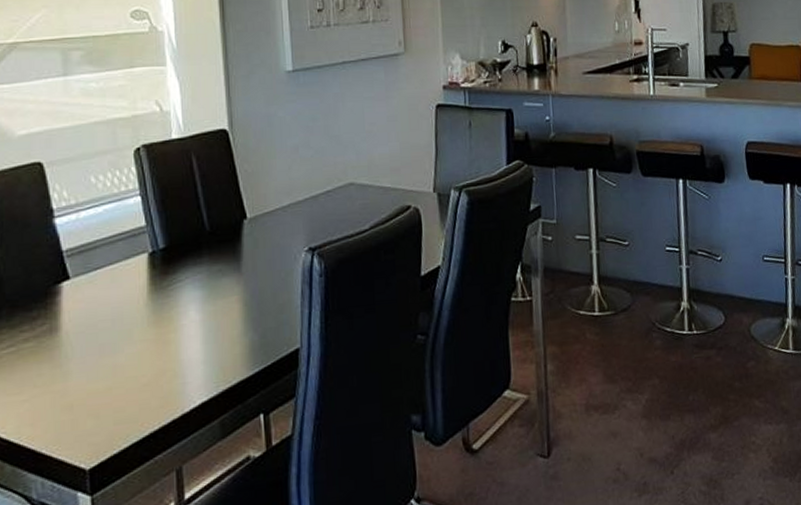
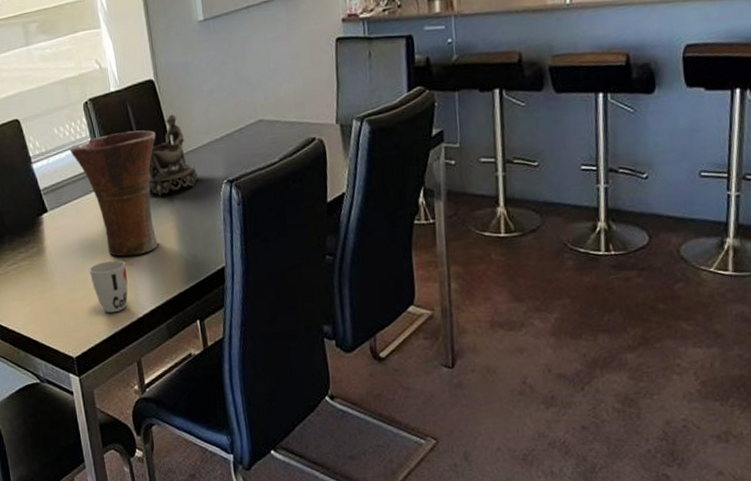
vase: none [110,185,225,336] -> present [70,130,158,257]
cup: none [121,340,173,408] -> present [89,260,128,313]
decorative bowl: none [210,169,274,263] -> present [148,113,199,196]

